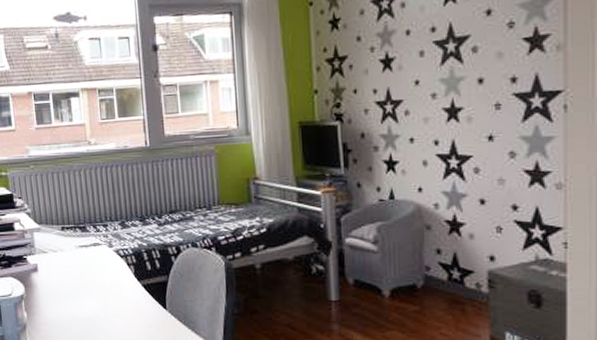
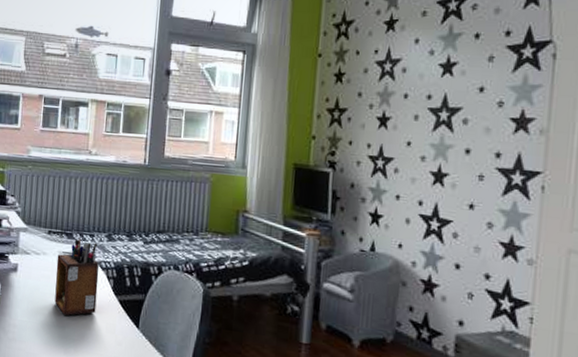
desk organizer: none [74,228,122,306] -> present [54,237,99,316]

